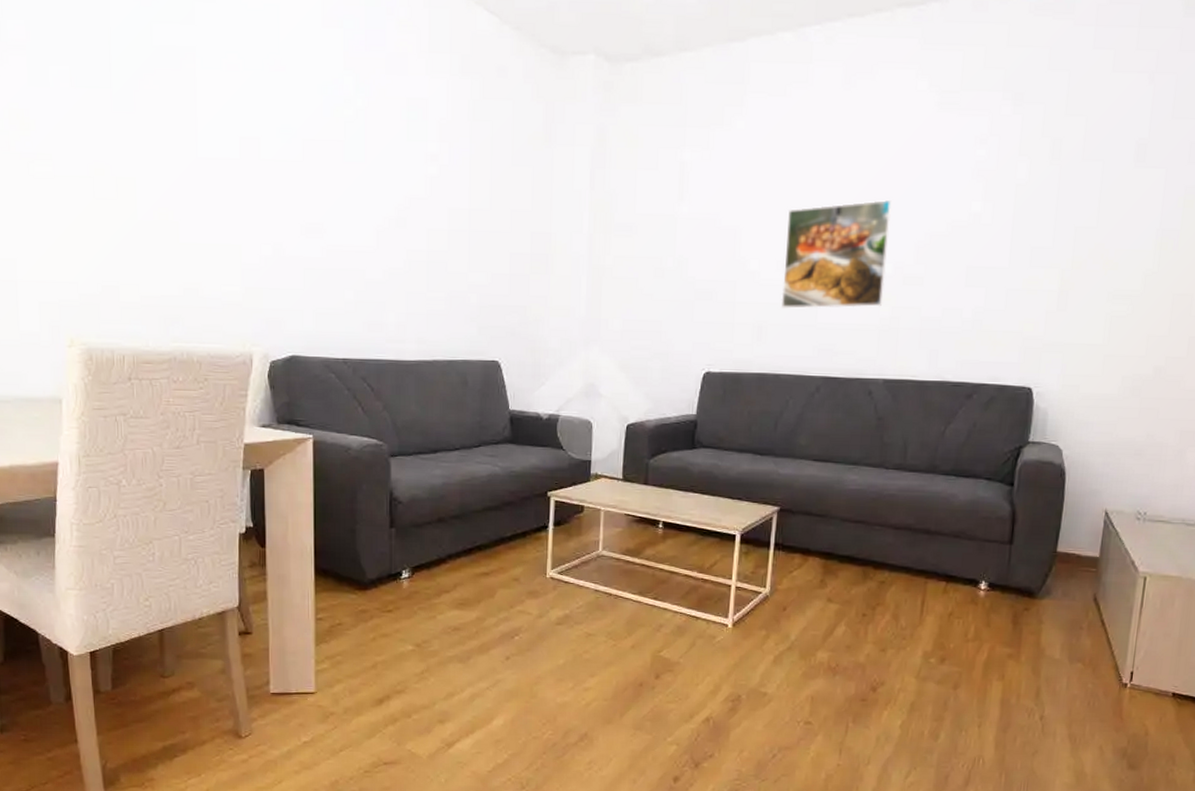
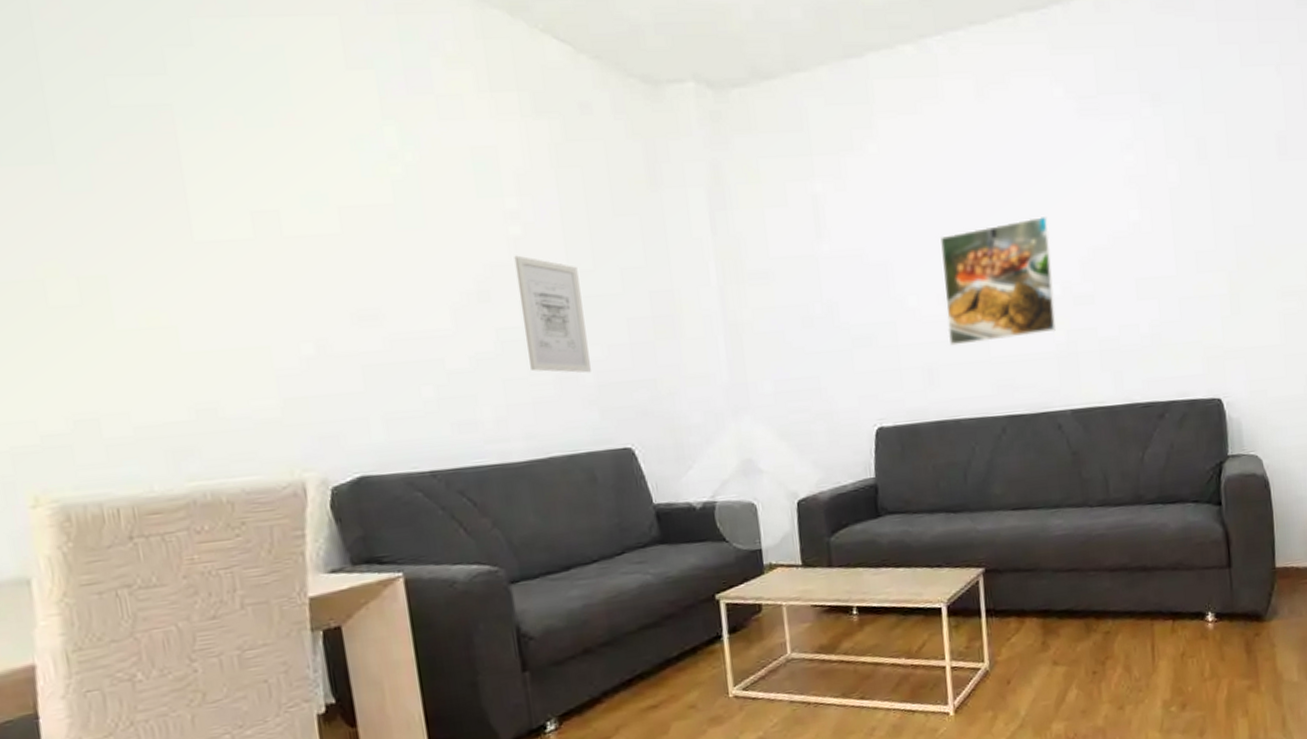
wall art: none [428,191,477,295] -> present [514,255,591,373]

